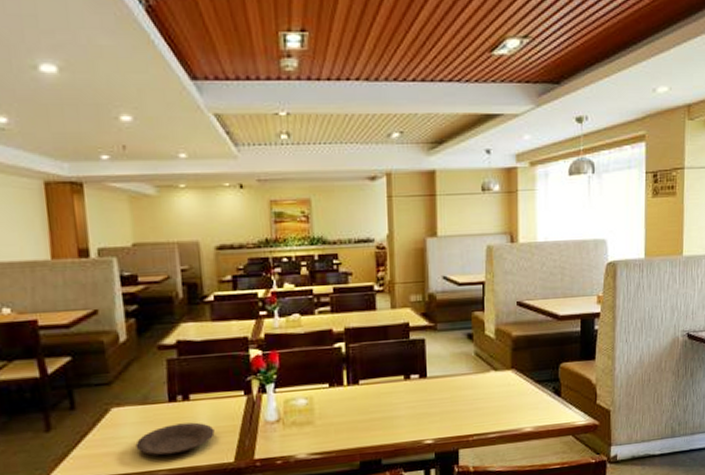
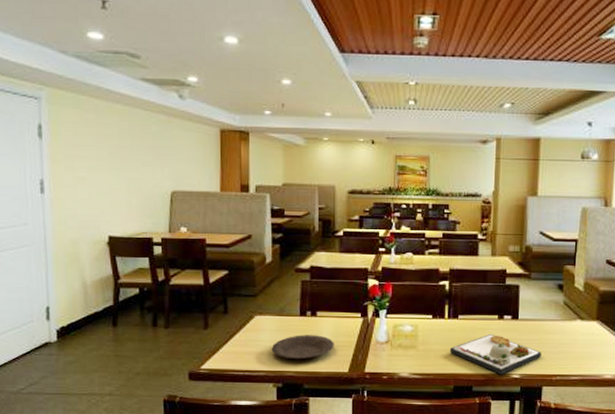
dinner plate: none [352,398,455,442] -> present [449,334,542,375]

